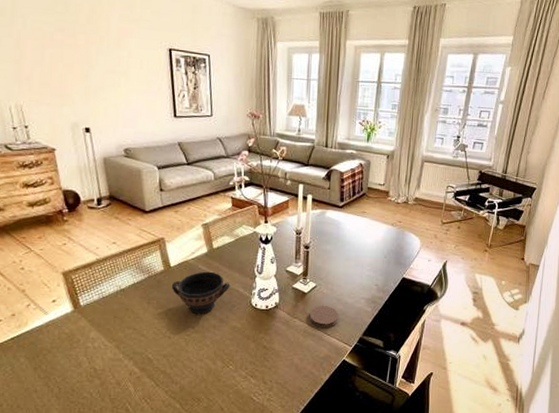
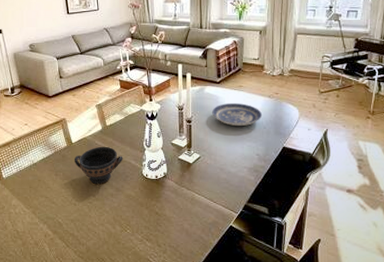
coaster: present [309,305,339,327] -> none [195,174,223,195]
plate: none [332,230,385,254] -> present [212,103,263,126]

